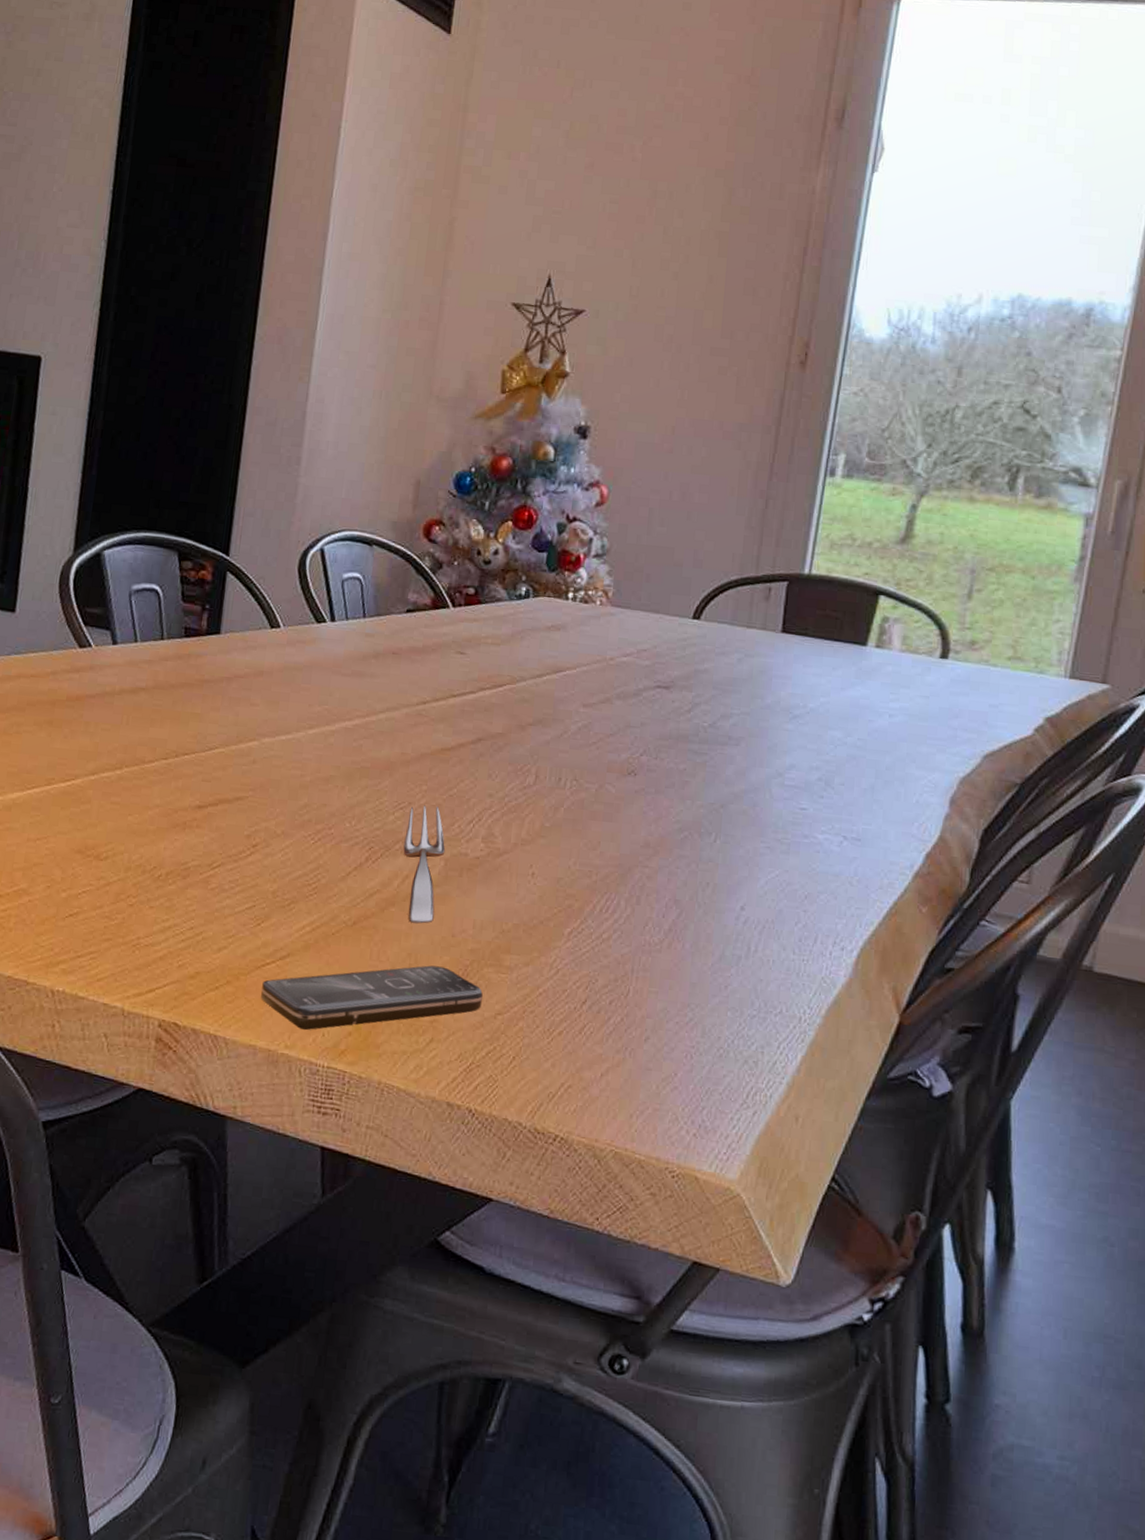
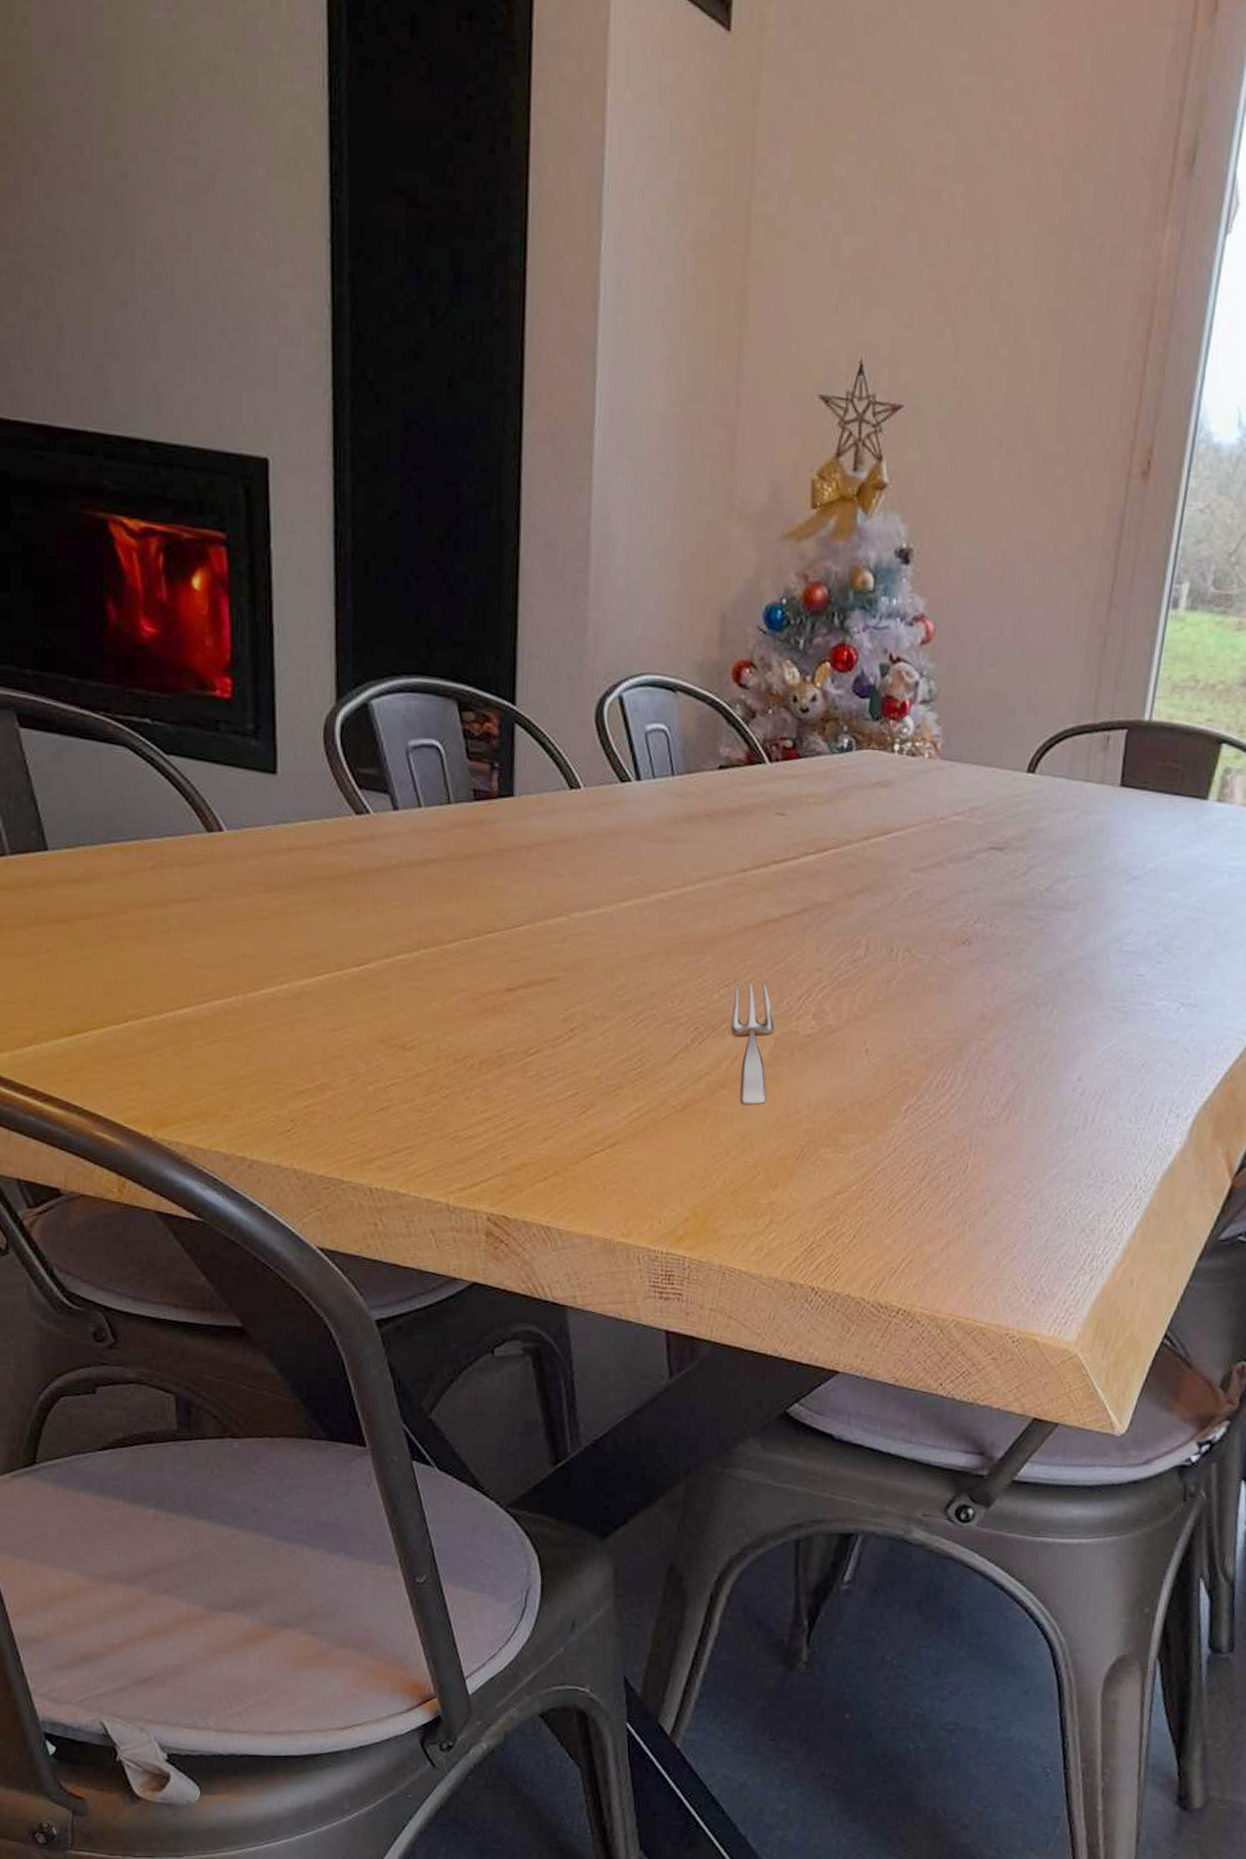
mobile phone: present [260,965,484,1031] -> none [591,1147,821,1218]

